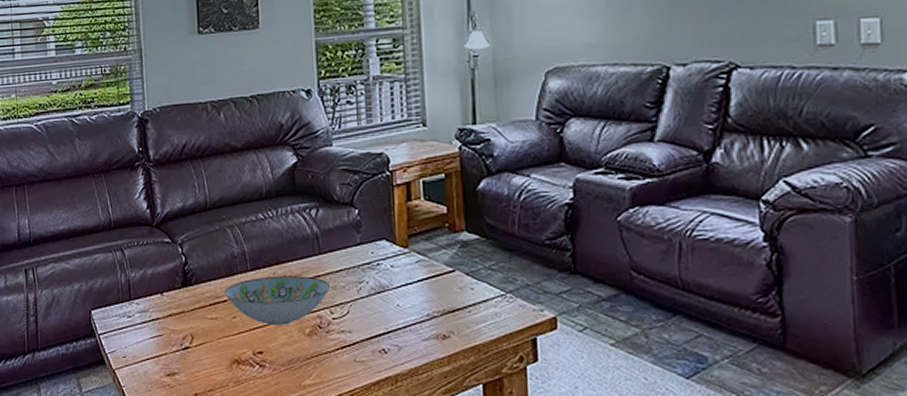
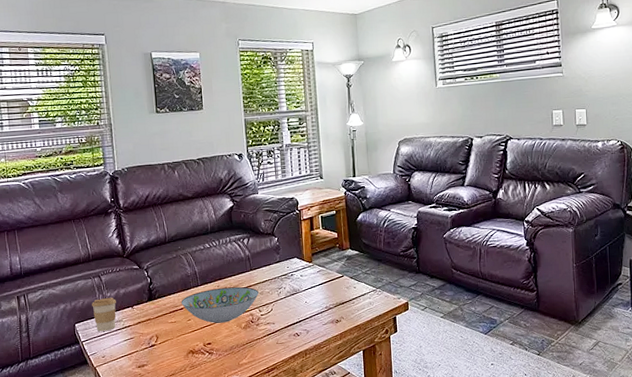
coffee cup: none [112,279,142,323] -> present [92,298,116,332]

